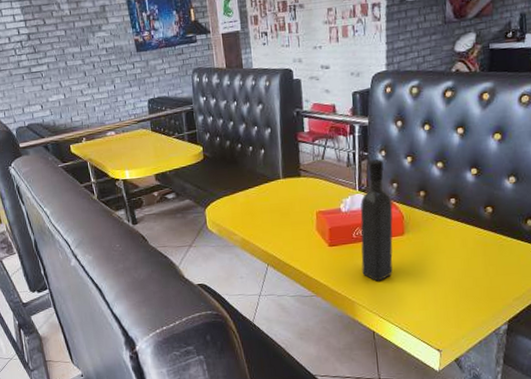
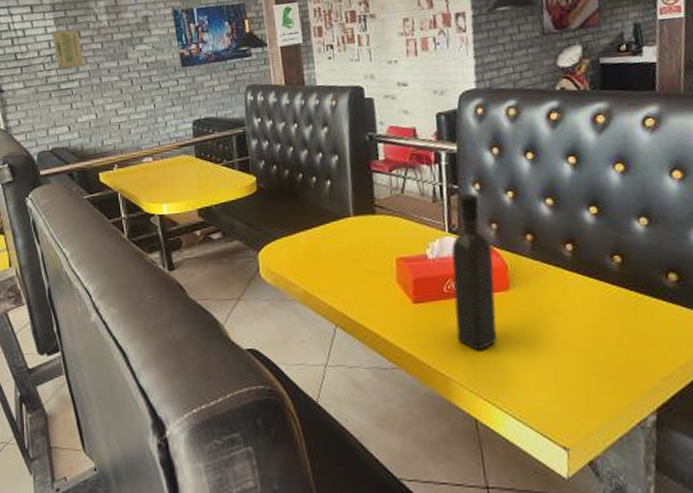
wall art: none [19,18,51,54] -> present [51,30,84,70]

